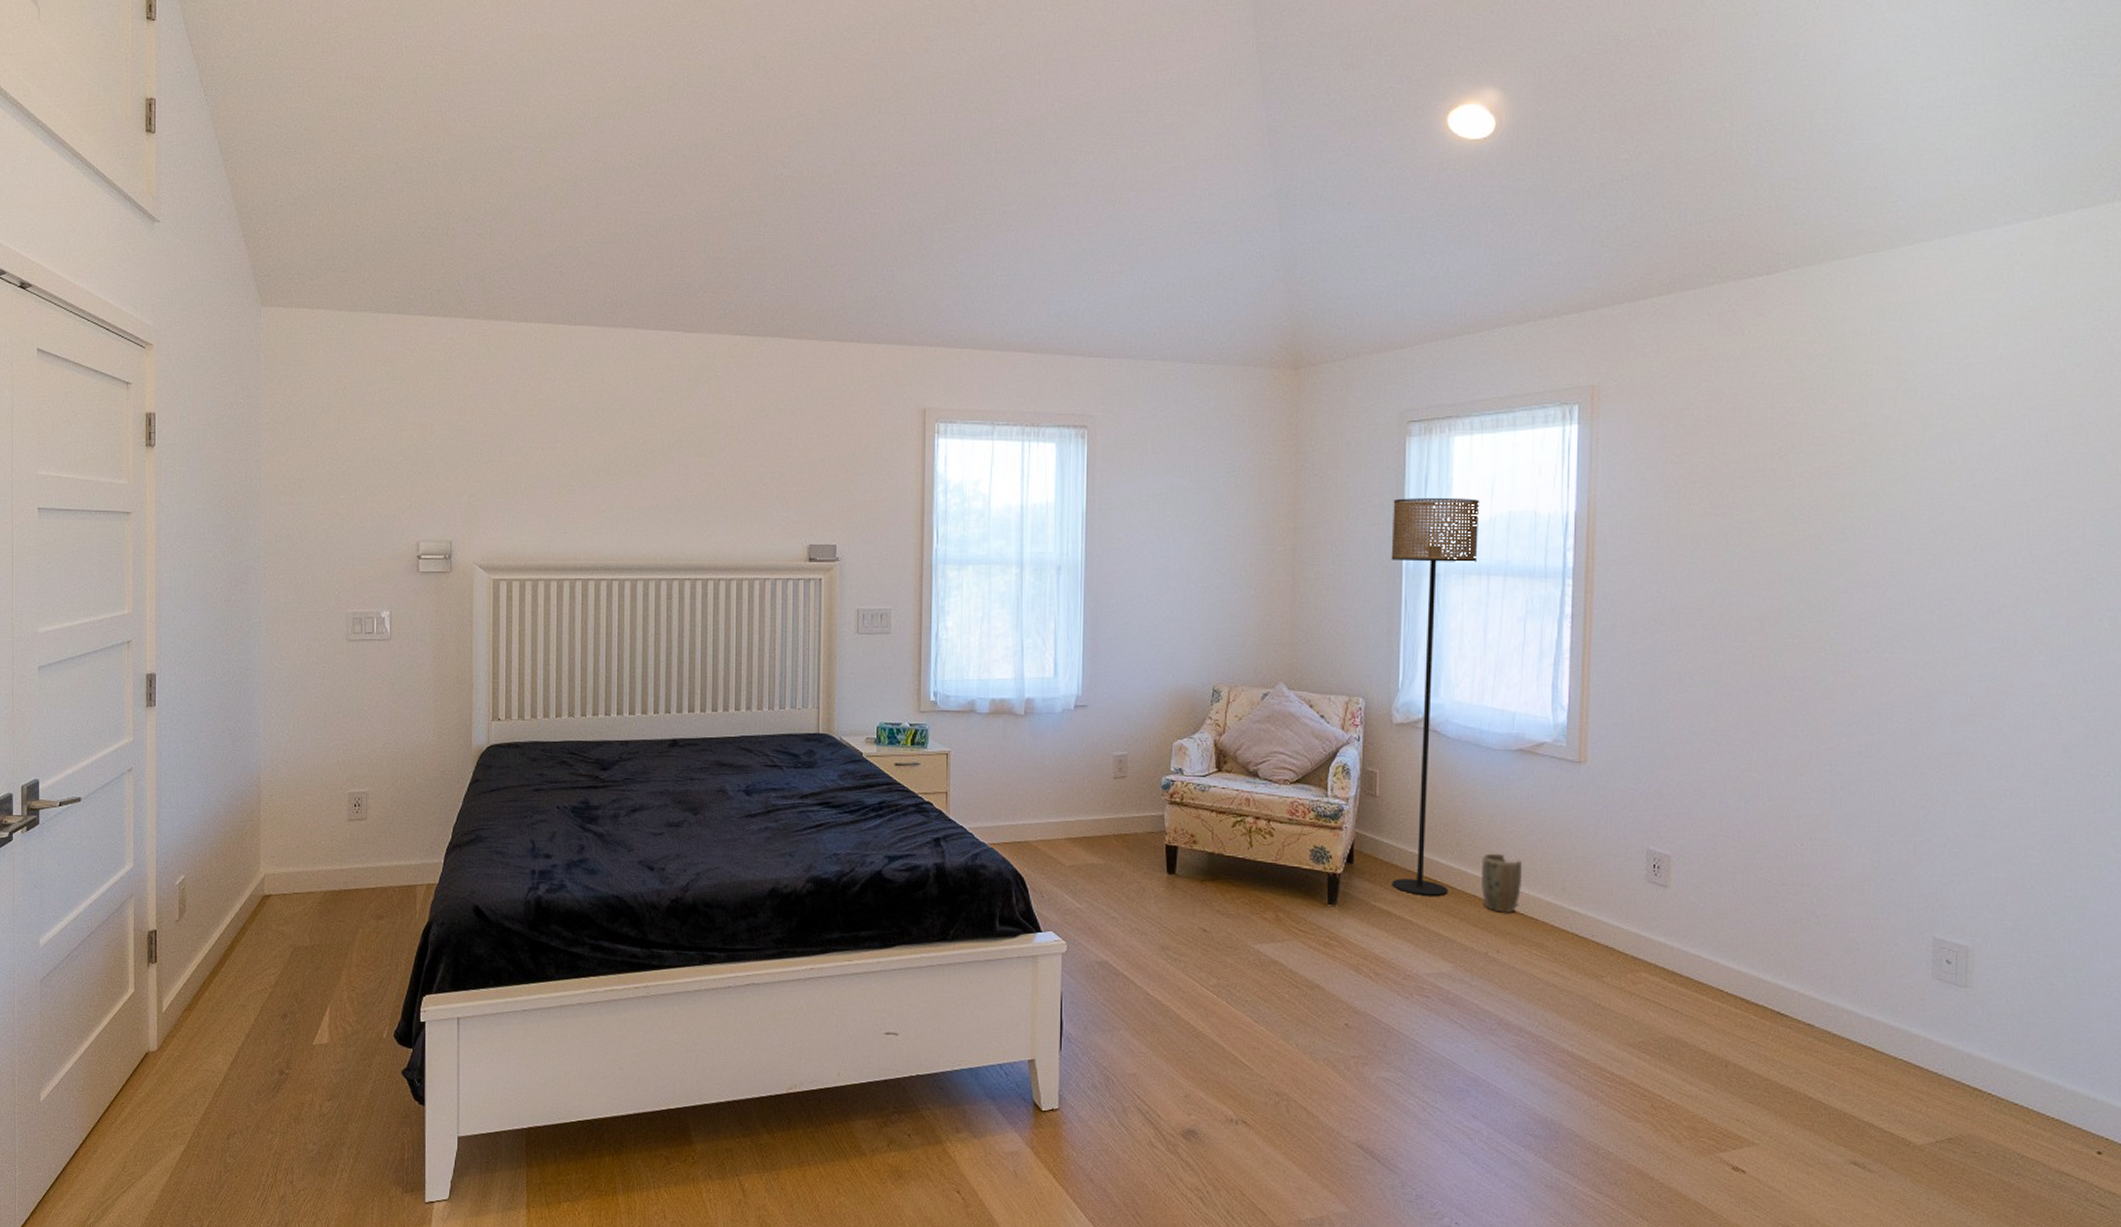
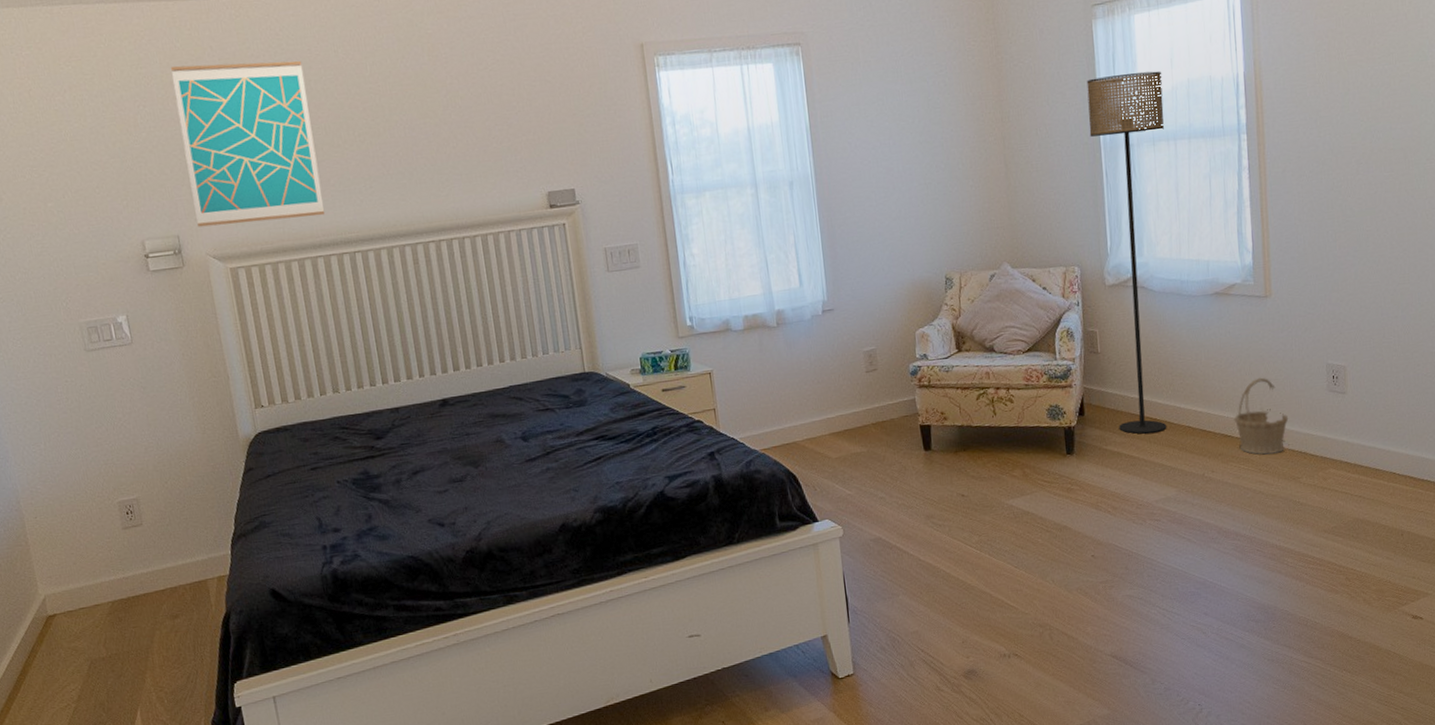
wall art: none [471,380,594,540] -> present [171,60,326,227]
plant pot: present [1482,853,1522,913] -> none [1192,386,1227,438]
basket: none [1529,852,1596,944] -> present [1234,377,1289,455]

